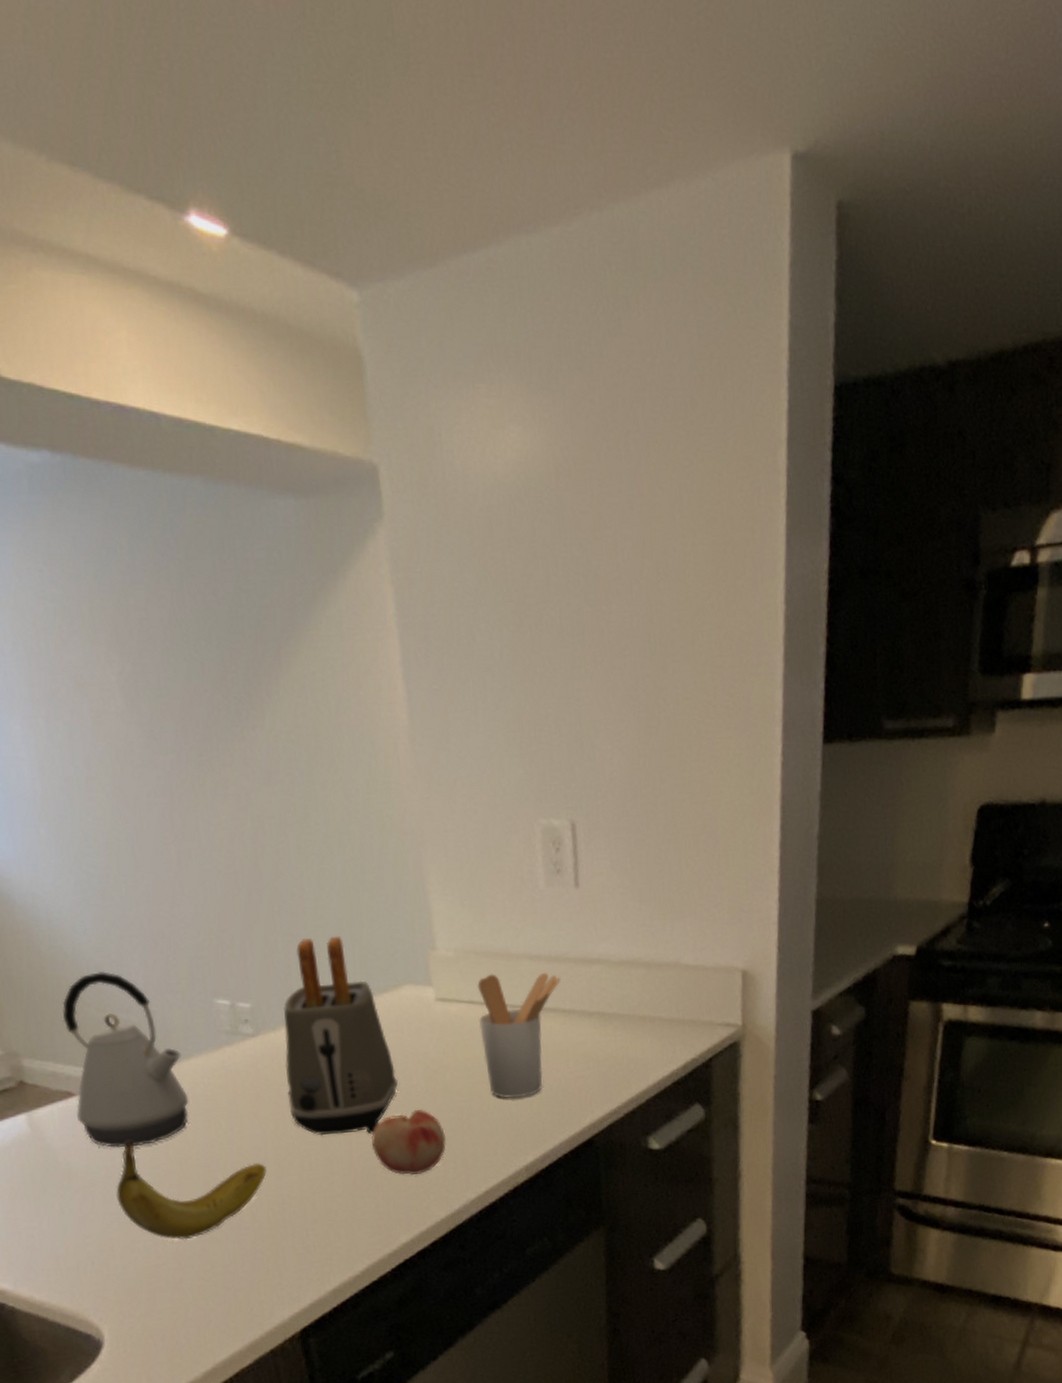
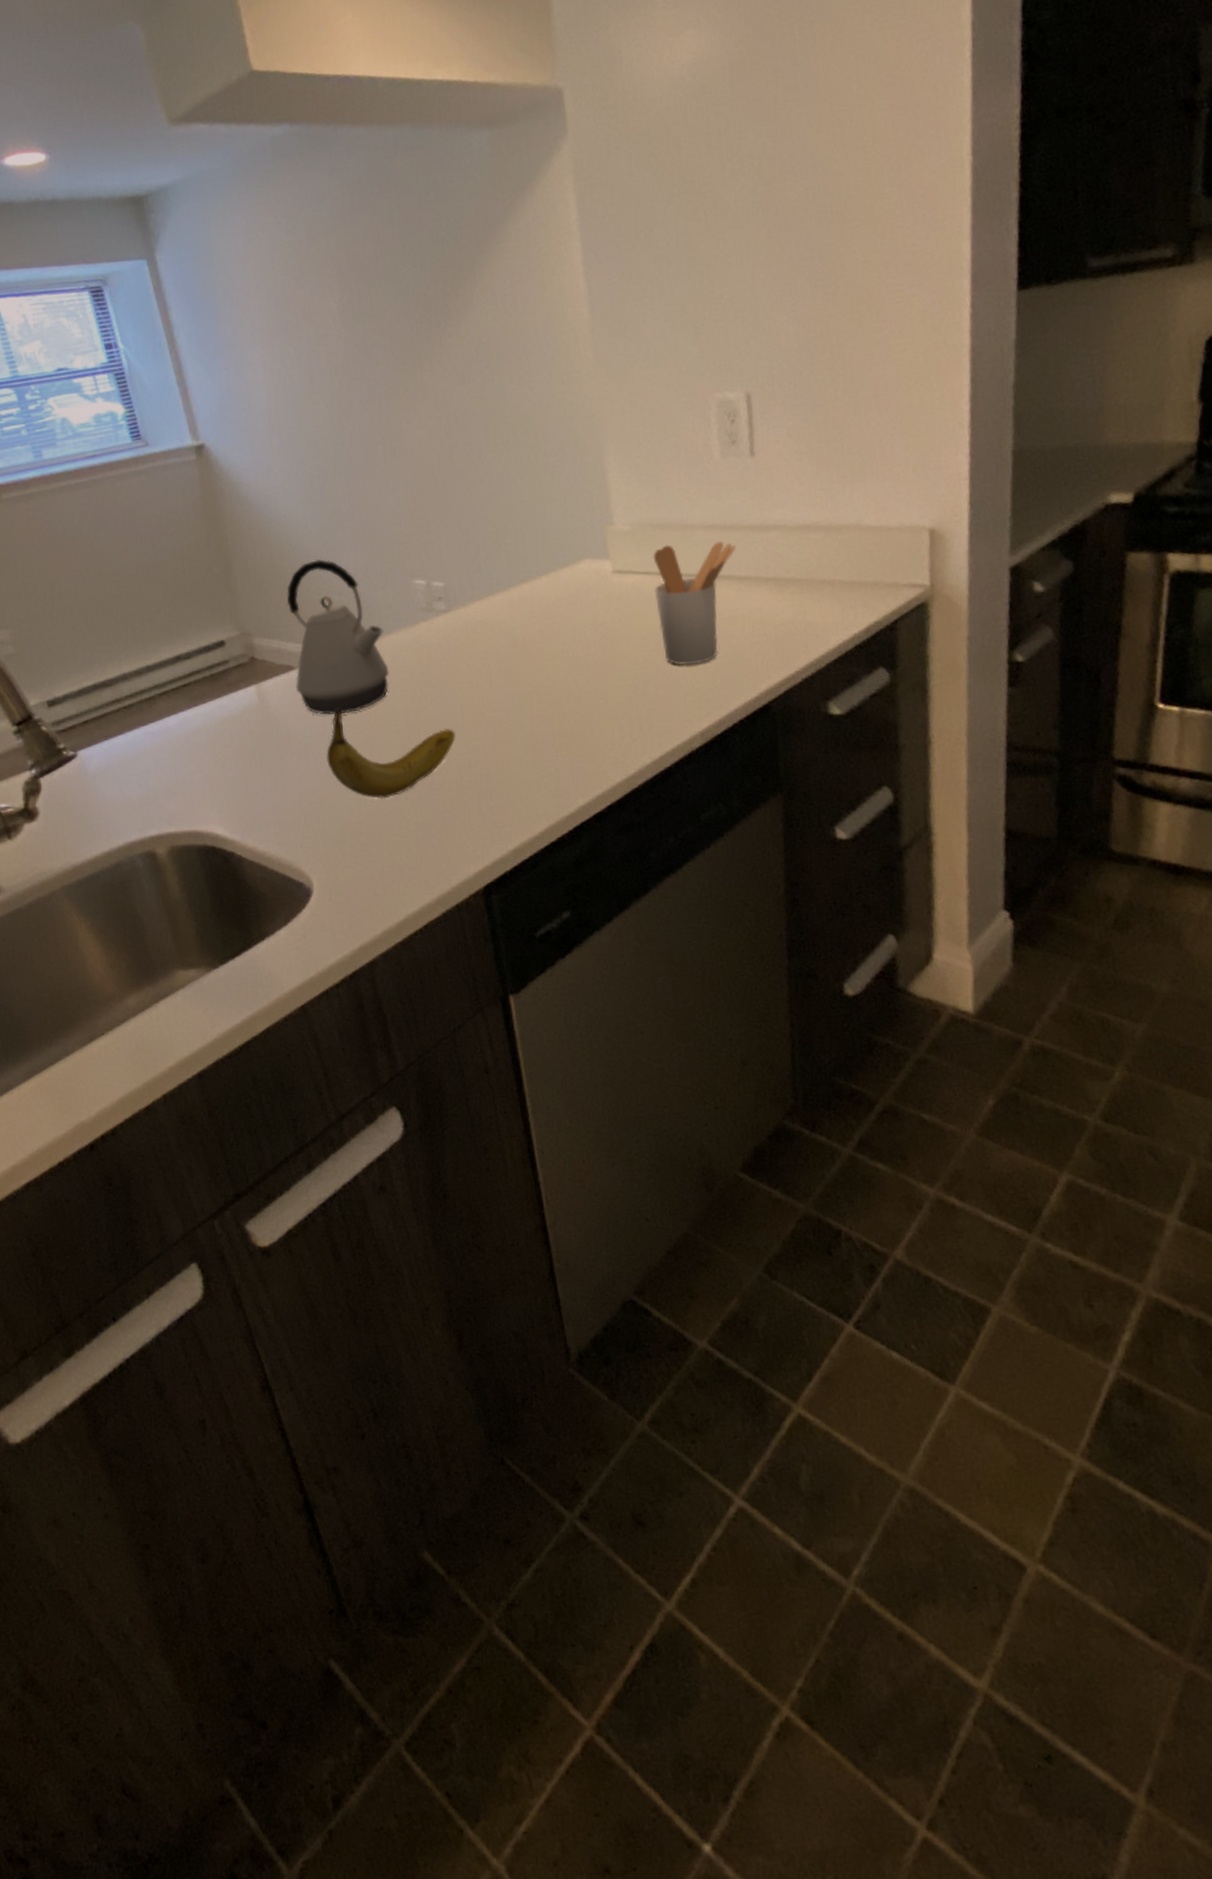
toaster: present [284,935,398,1136] -> none [473,516,576,703]
fruit: present [370,1110,447,1176] -> none [550,677,623,741]

